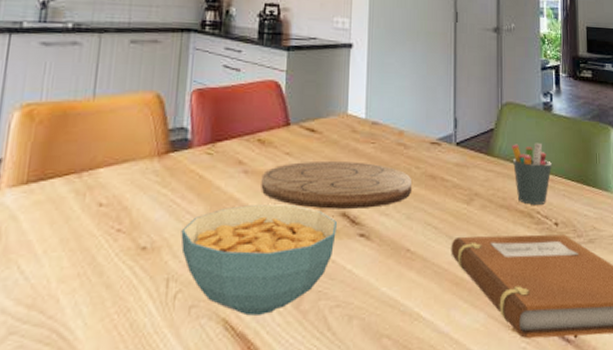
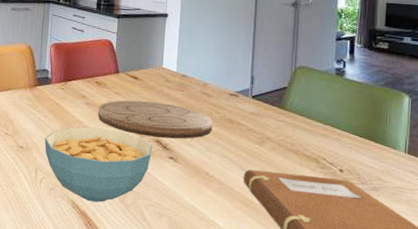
pen holder: present [512,143,552,205] -> none [303,101,340,153]

